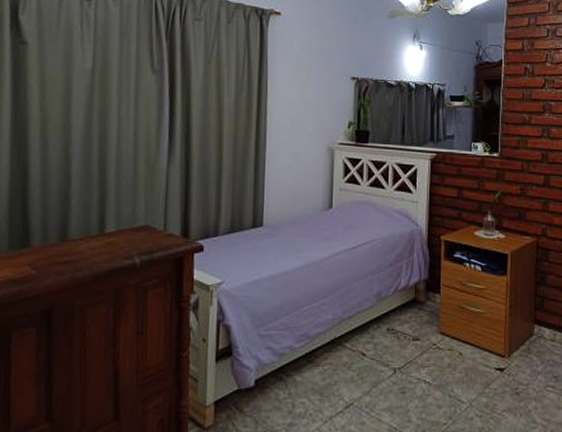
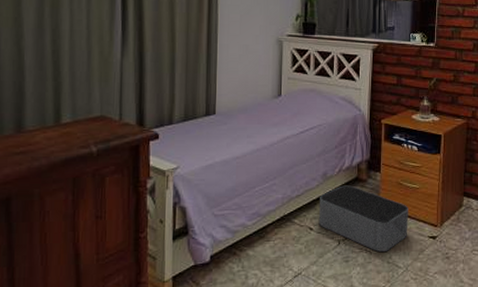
storage bin: none [372,307,472,383] -> present [318,185,408,252]

